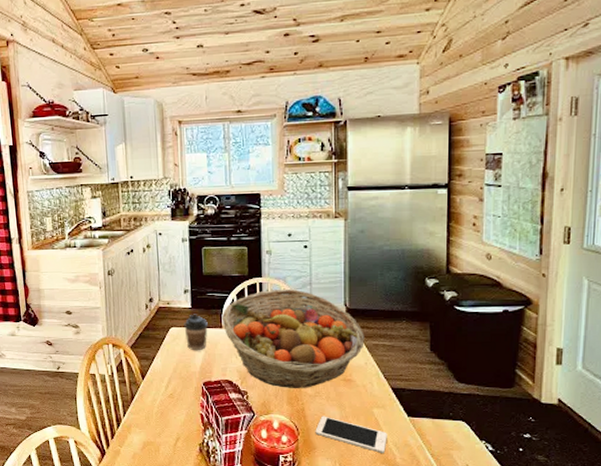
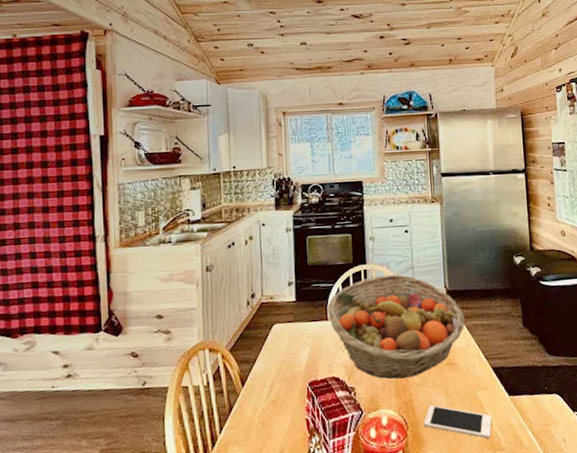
coffee cup: present [184,314,208,351] -> none [288,307,313,348]

